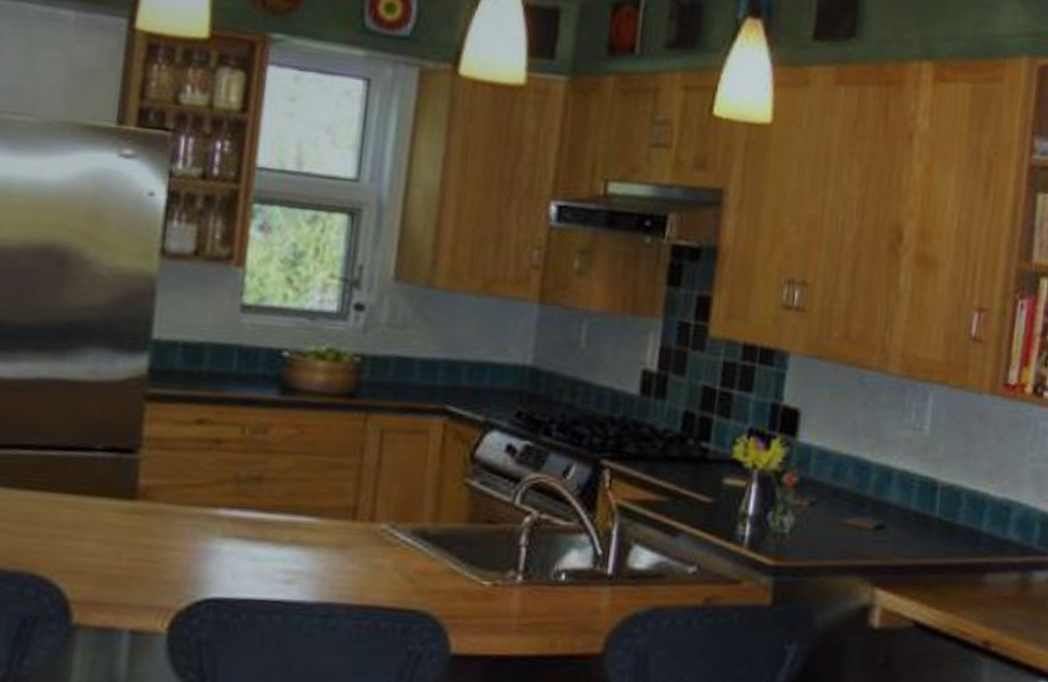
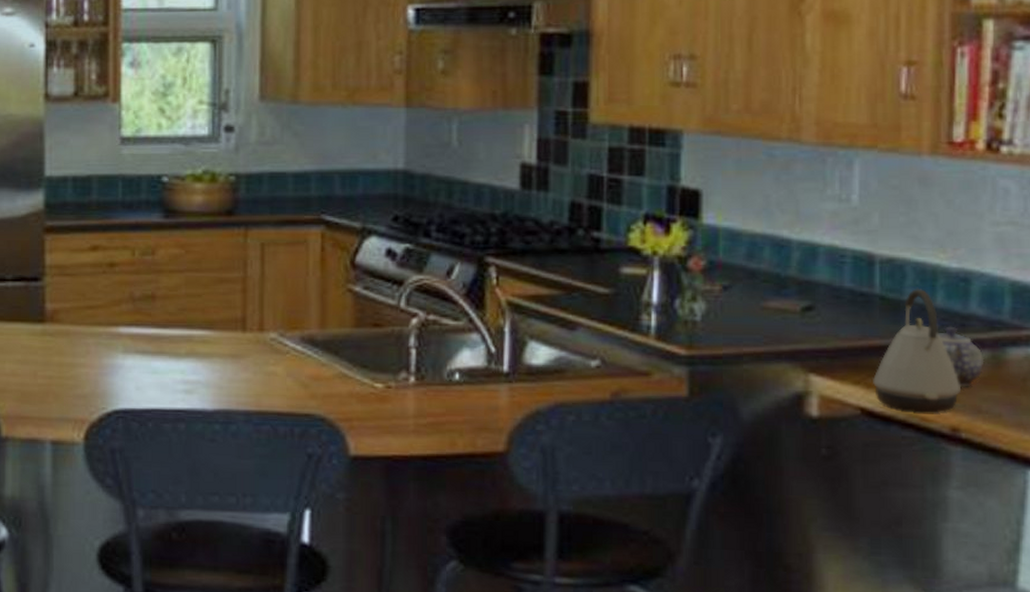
kettle: none [926,513,995,627] -> present [873,288,962,413]
teapot: none [980,550,1015,605] -> present [937,327,985,387]

